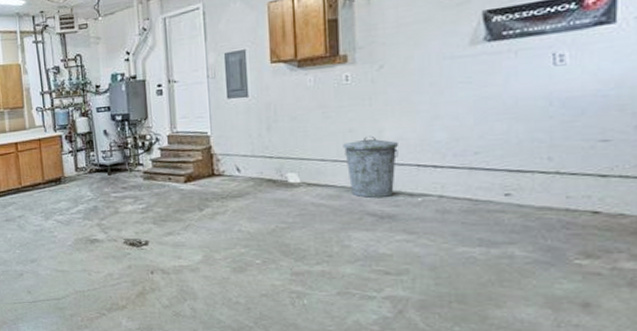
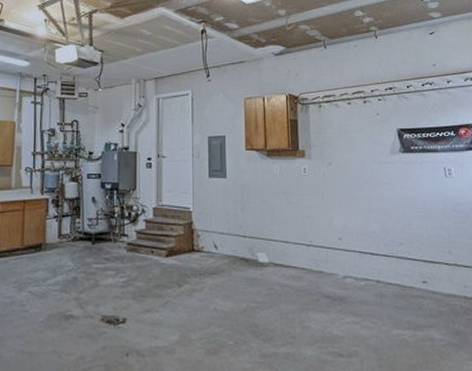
trash can: present [343,135,398,198] -> none [303,222,345,280]

